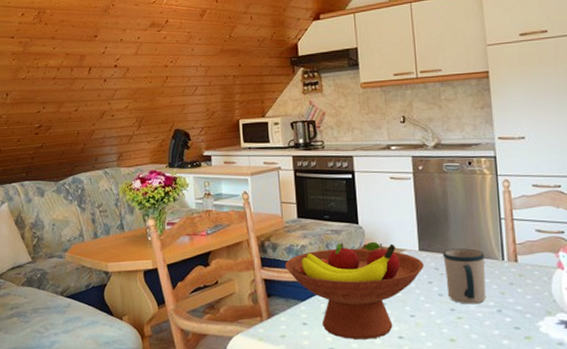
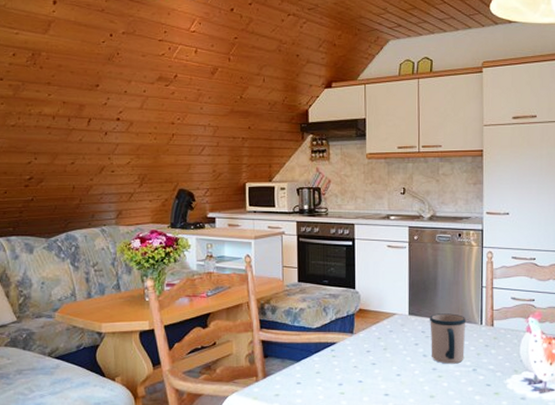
fruit bowl: present [284,241,424,339] -> none [282,306,412,397]

